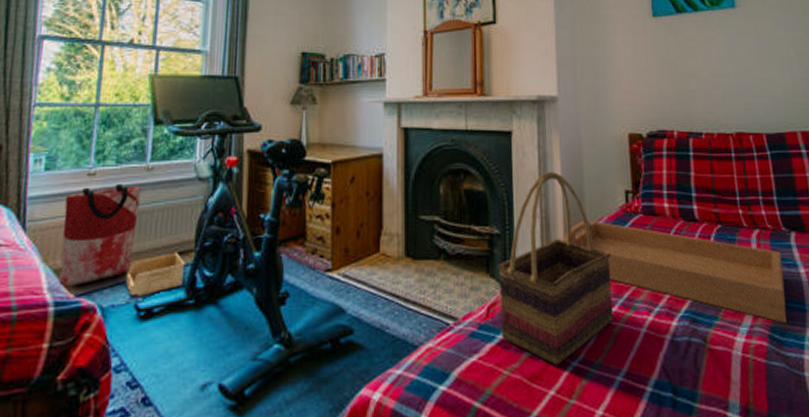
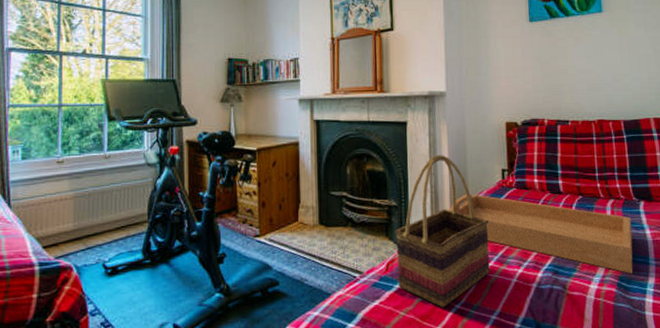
bag: present [56,184,141,287] -> none [39,170,101,251]
storage bin: present [125,252,185,297] -> none [94,223,141,258]

